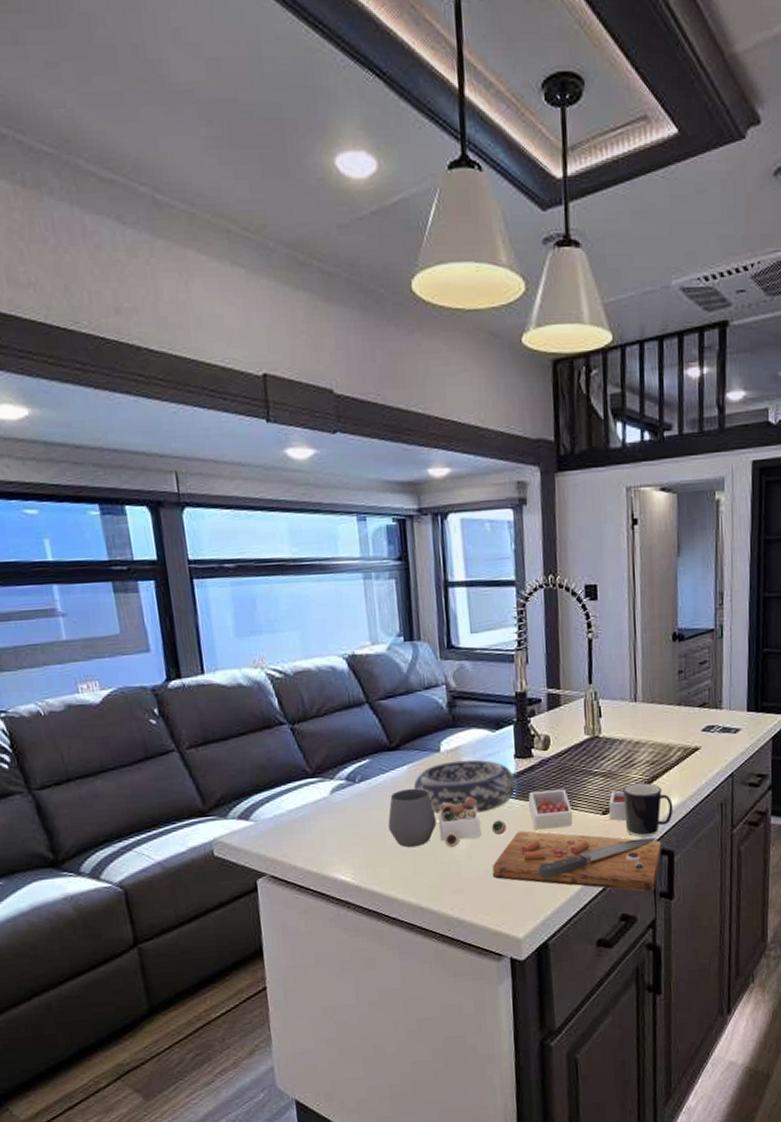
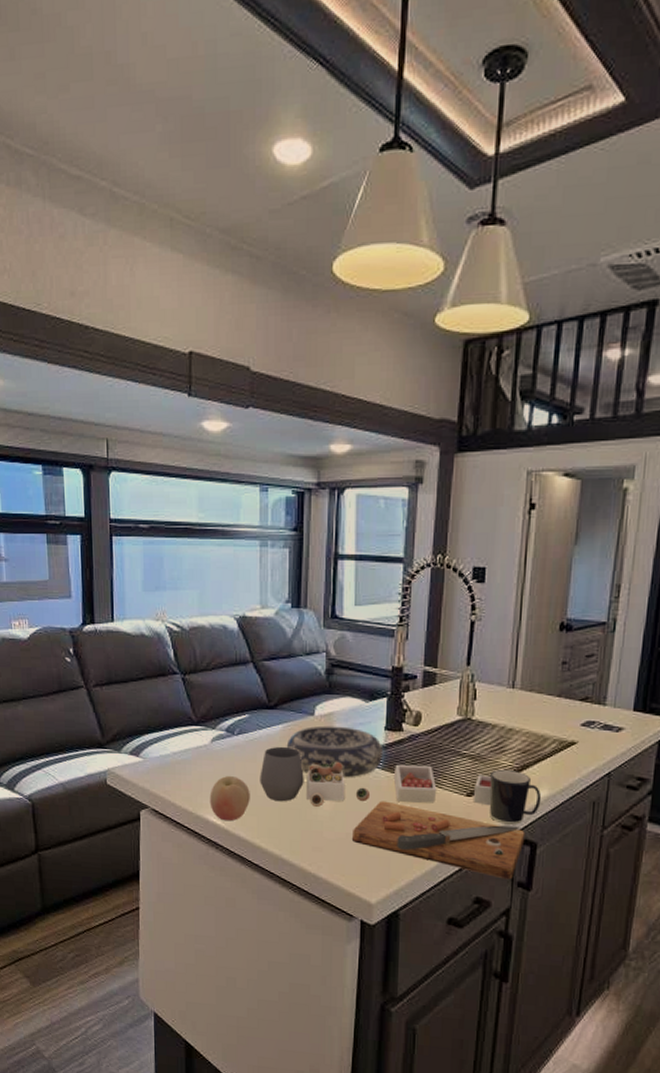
fruit: none [334,826,380,877] -> present [209,775,250,822]

